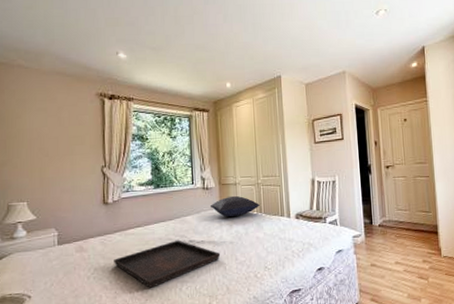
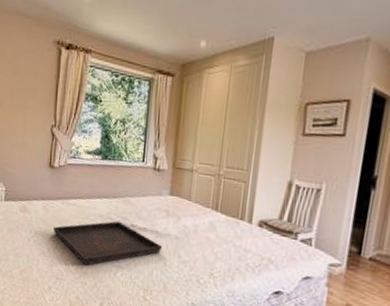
pillow: present [211,196,260,217] -> none [160,184,217,209]

